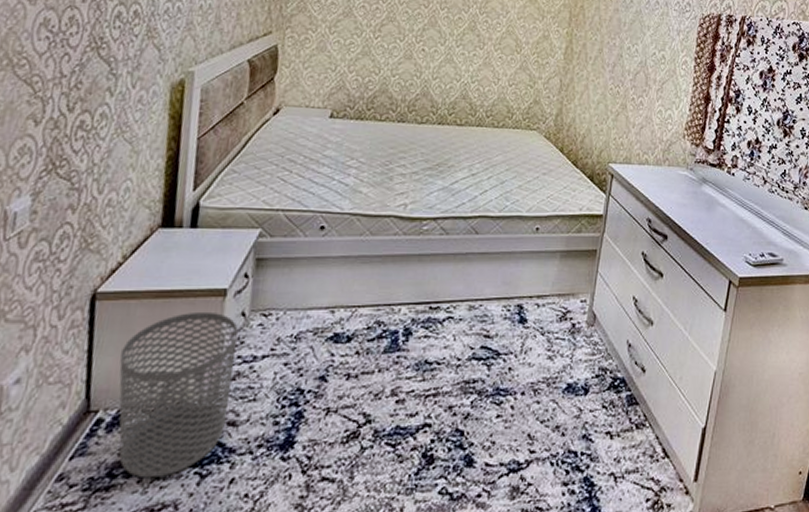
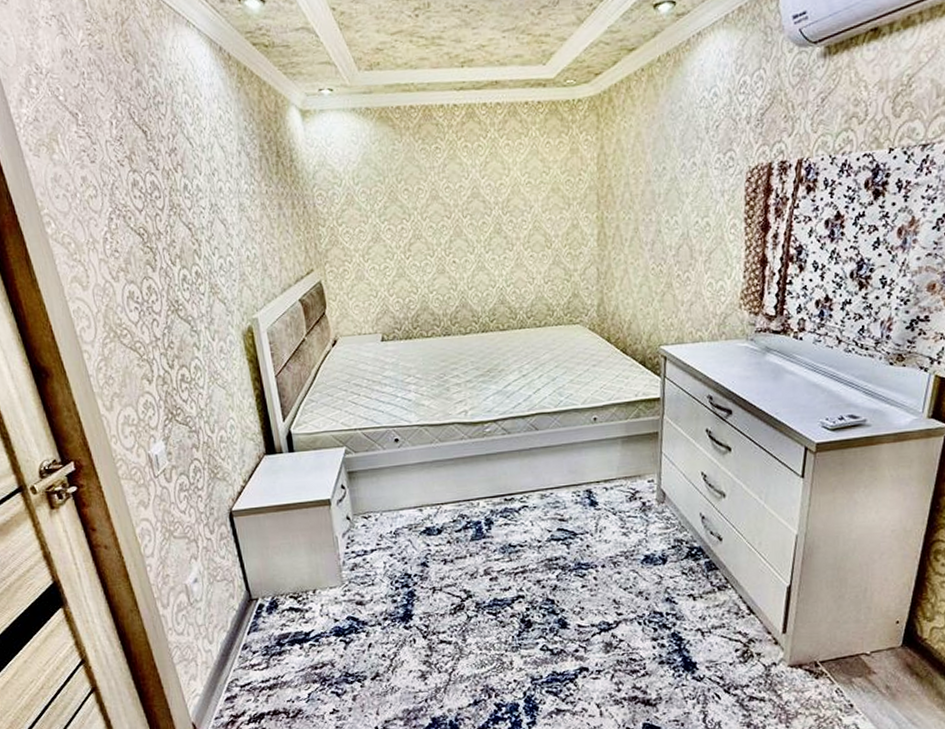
waste bin: present [118,311,239,479] -> none [262,518,355,646]

